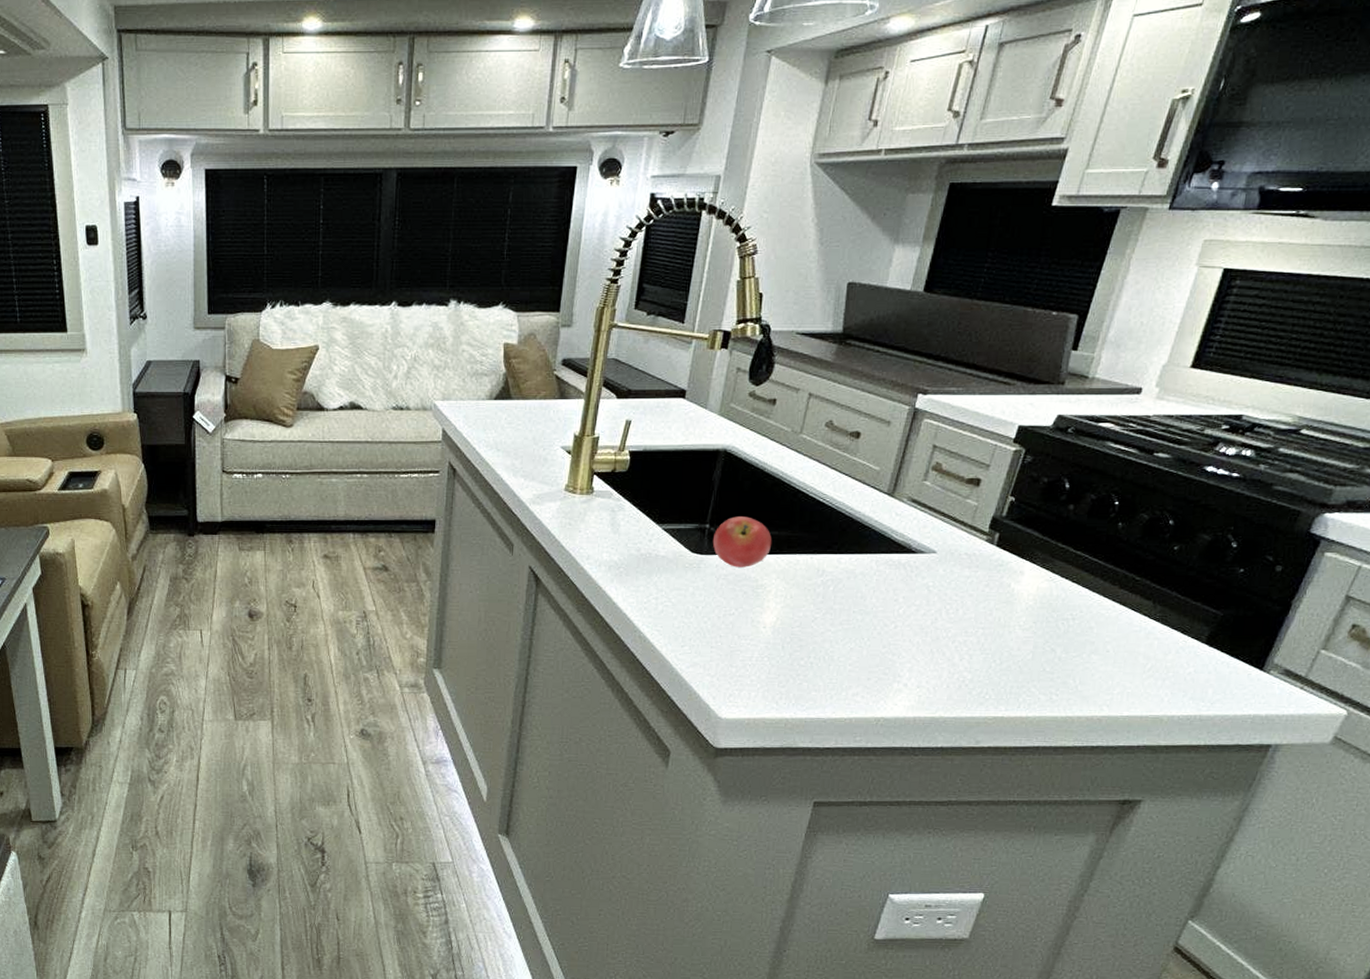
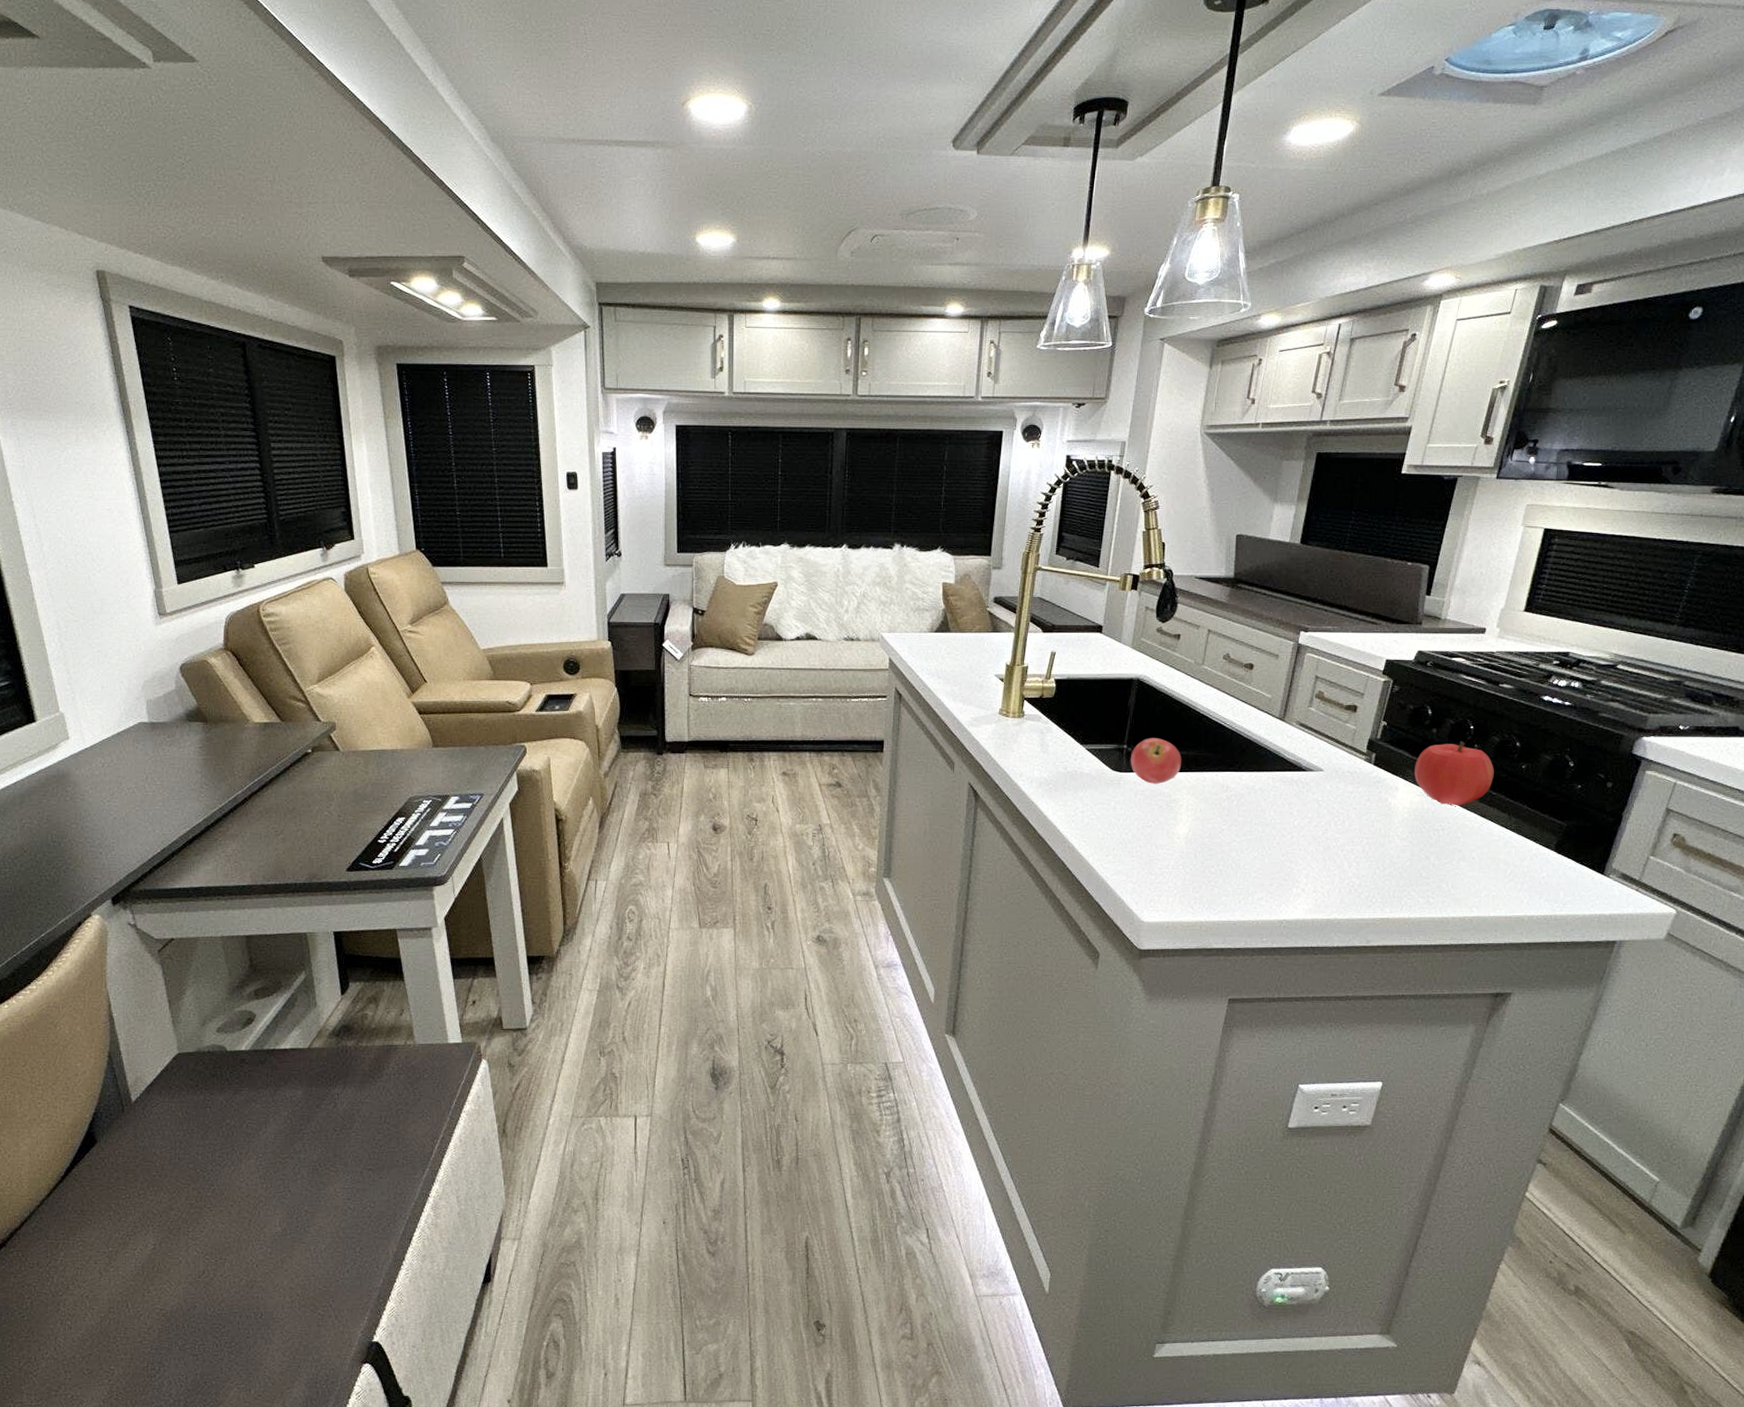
fruit: none [1044,518,1140,592] -> present [1414,741,1494,806]

